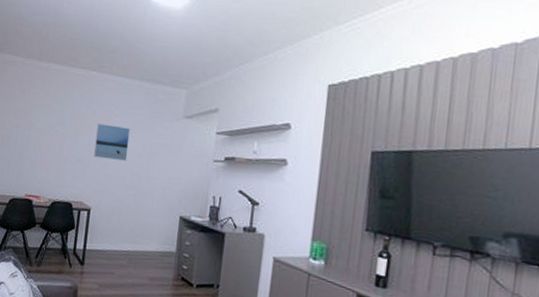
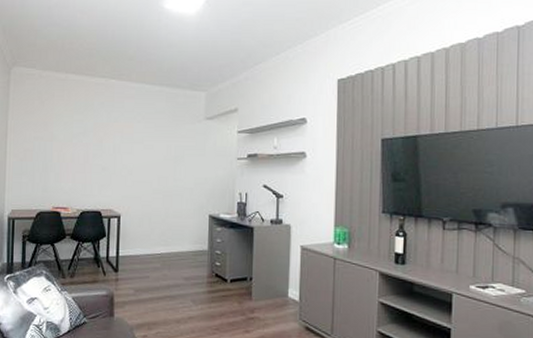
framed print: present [93,123,131,161] -> none [119,131,154,165]

